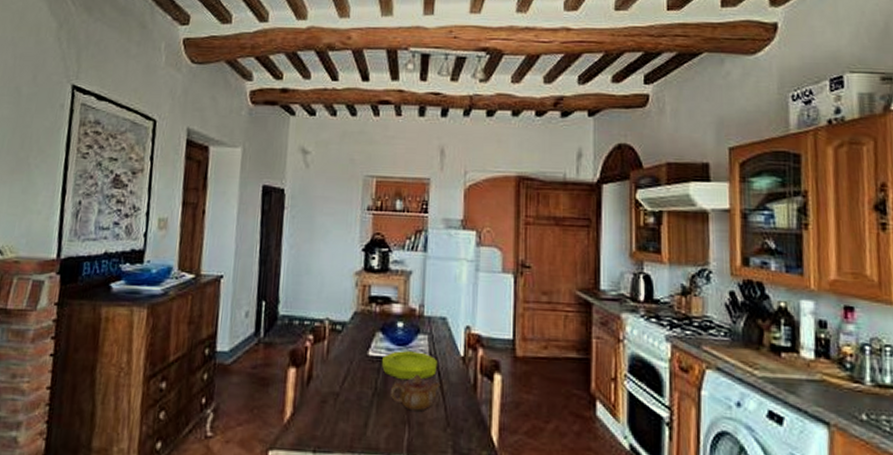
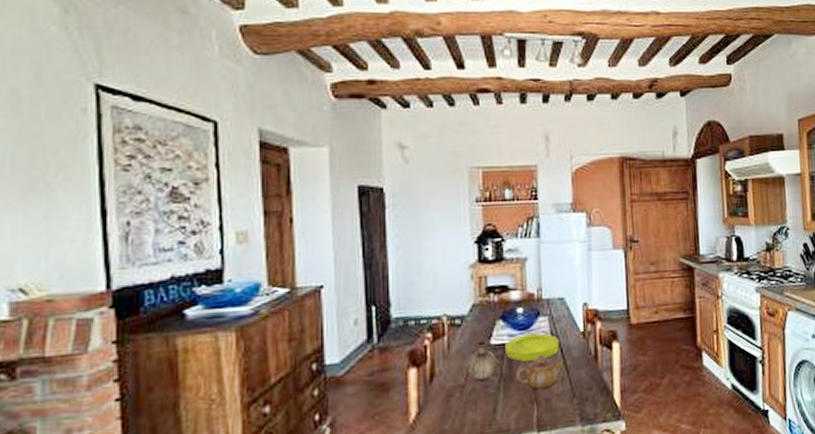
vase: none [341,348,376,393] -> present [465,338,500,382]

